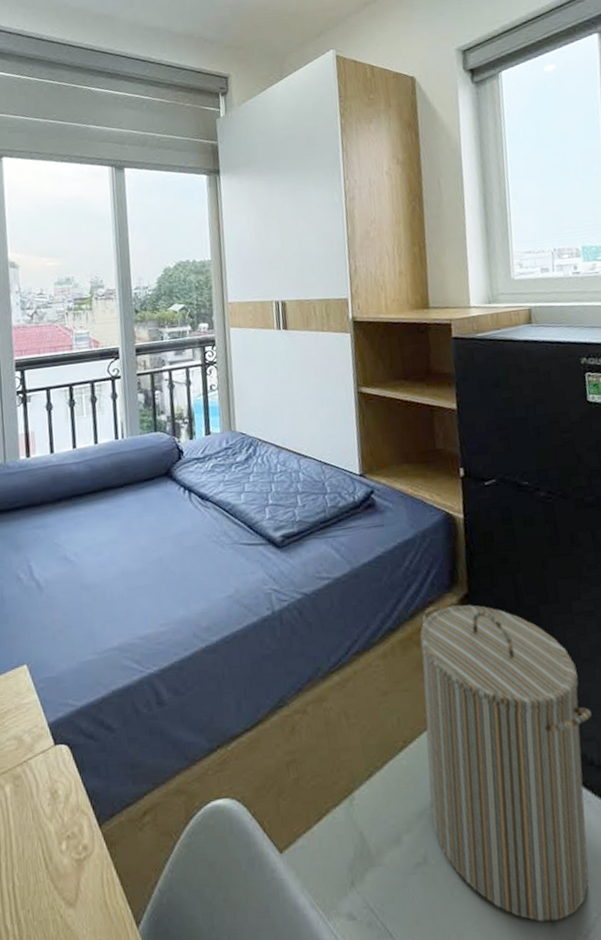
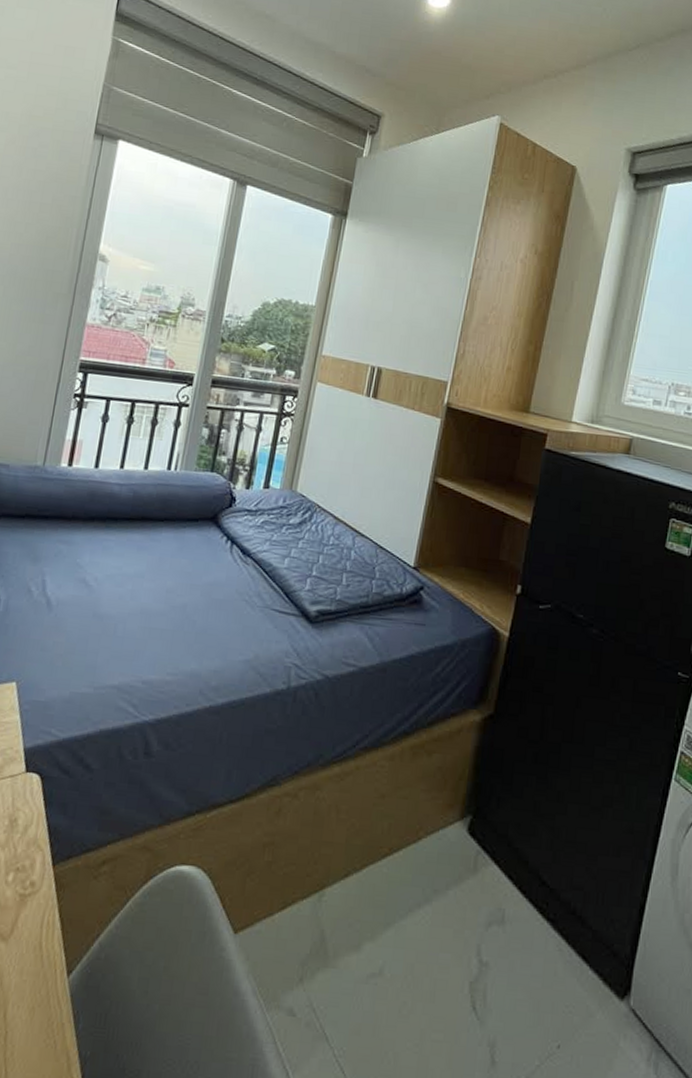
laundry hamper: present [419,605,592,922] -> none [397,719,586,1060]

